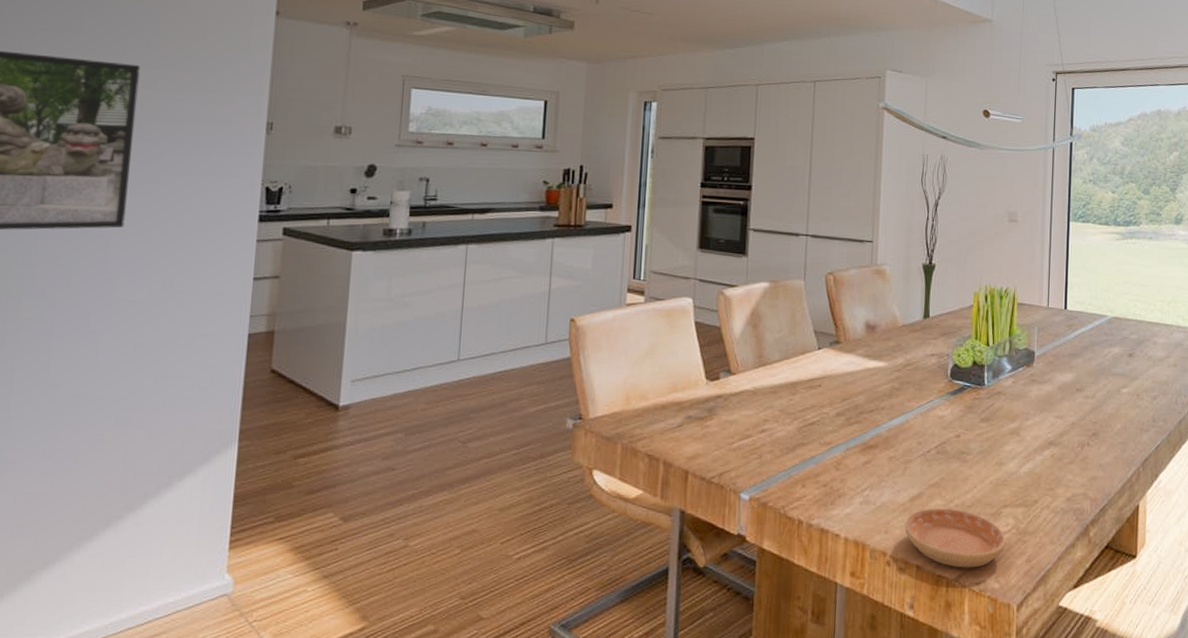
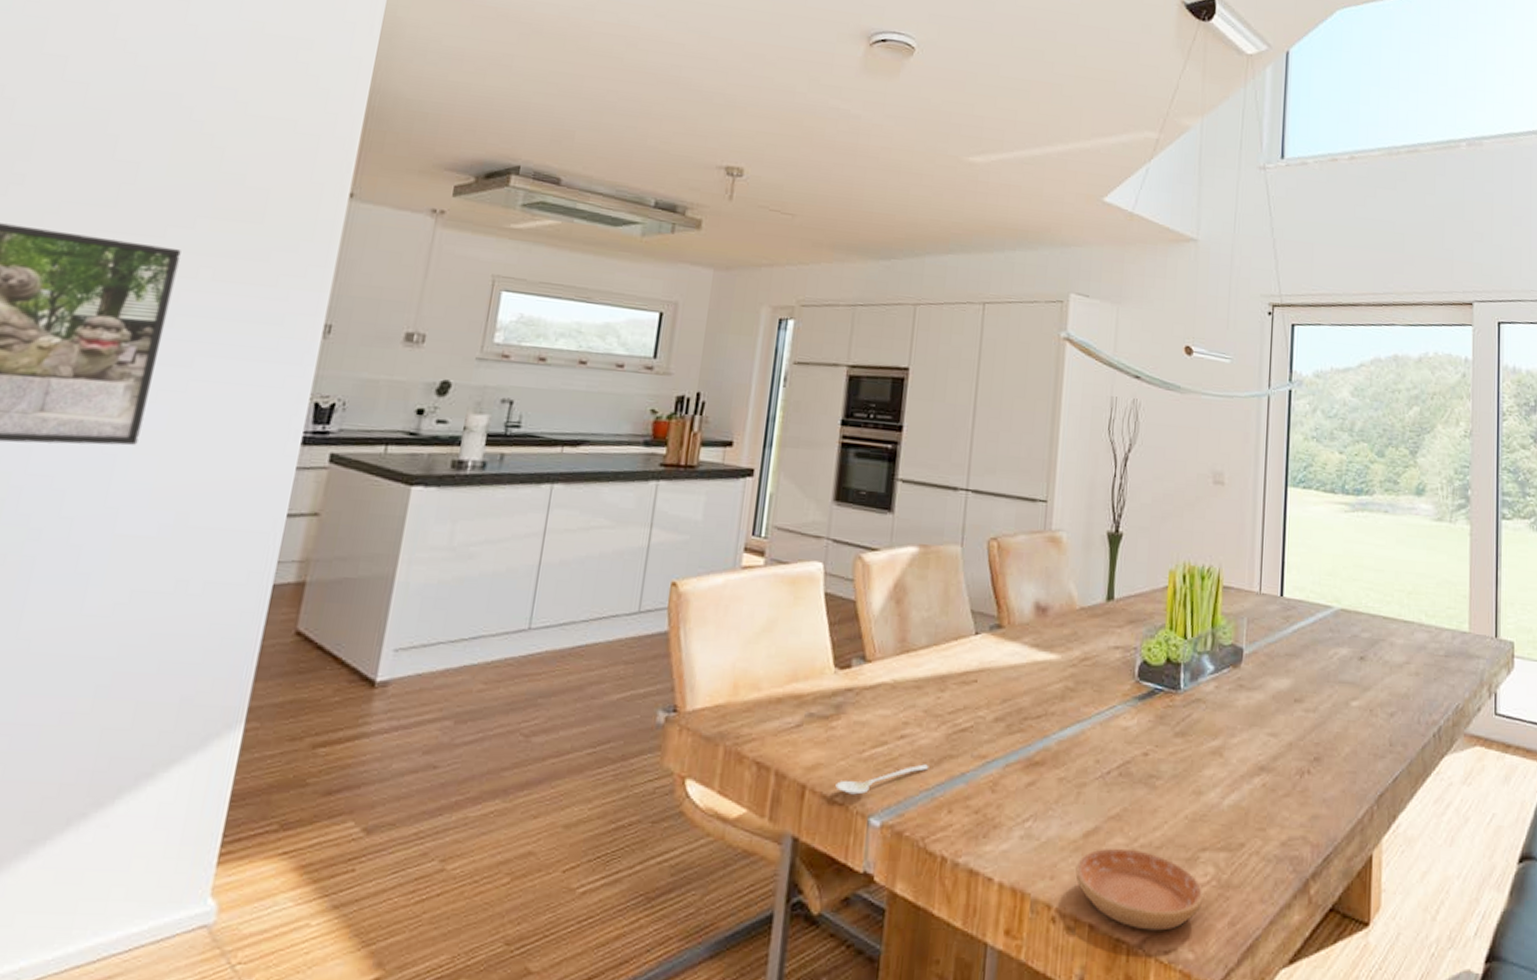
stirrer: none [712,451,786,476] -> present [835,764,929,795]

